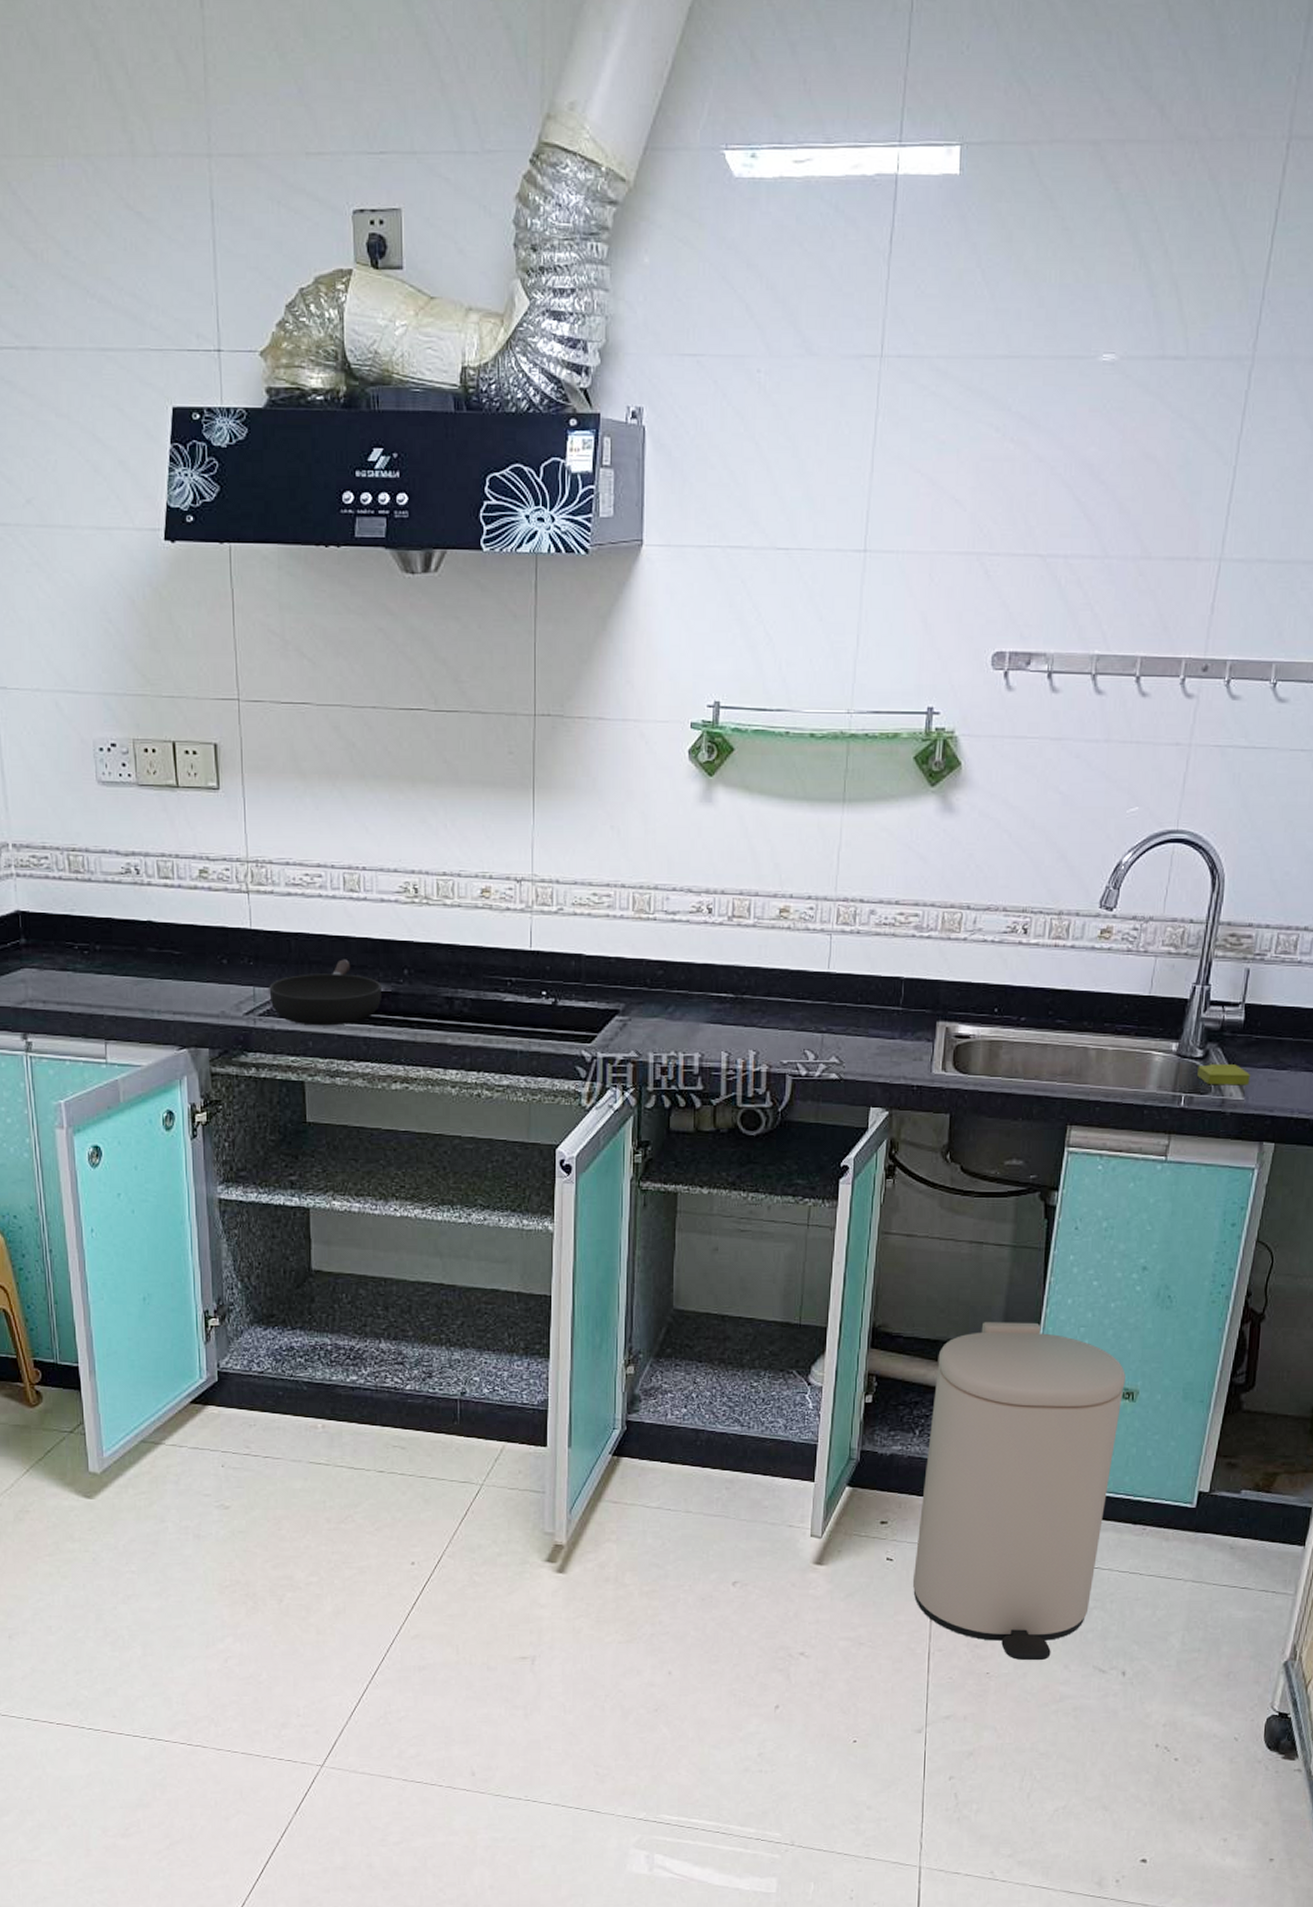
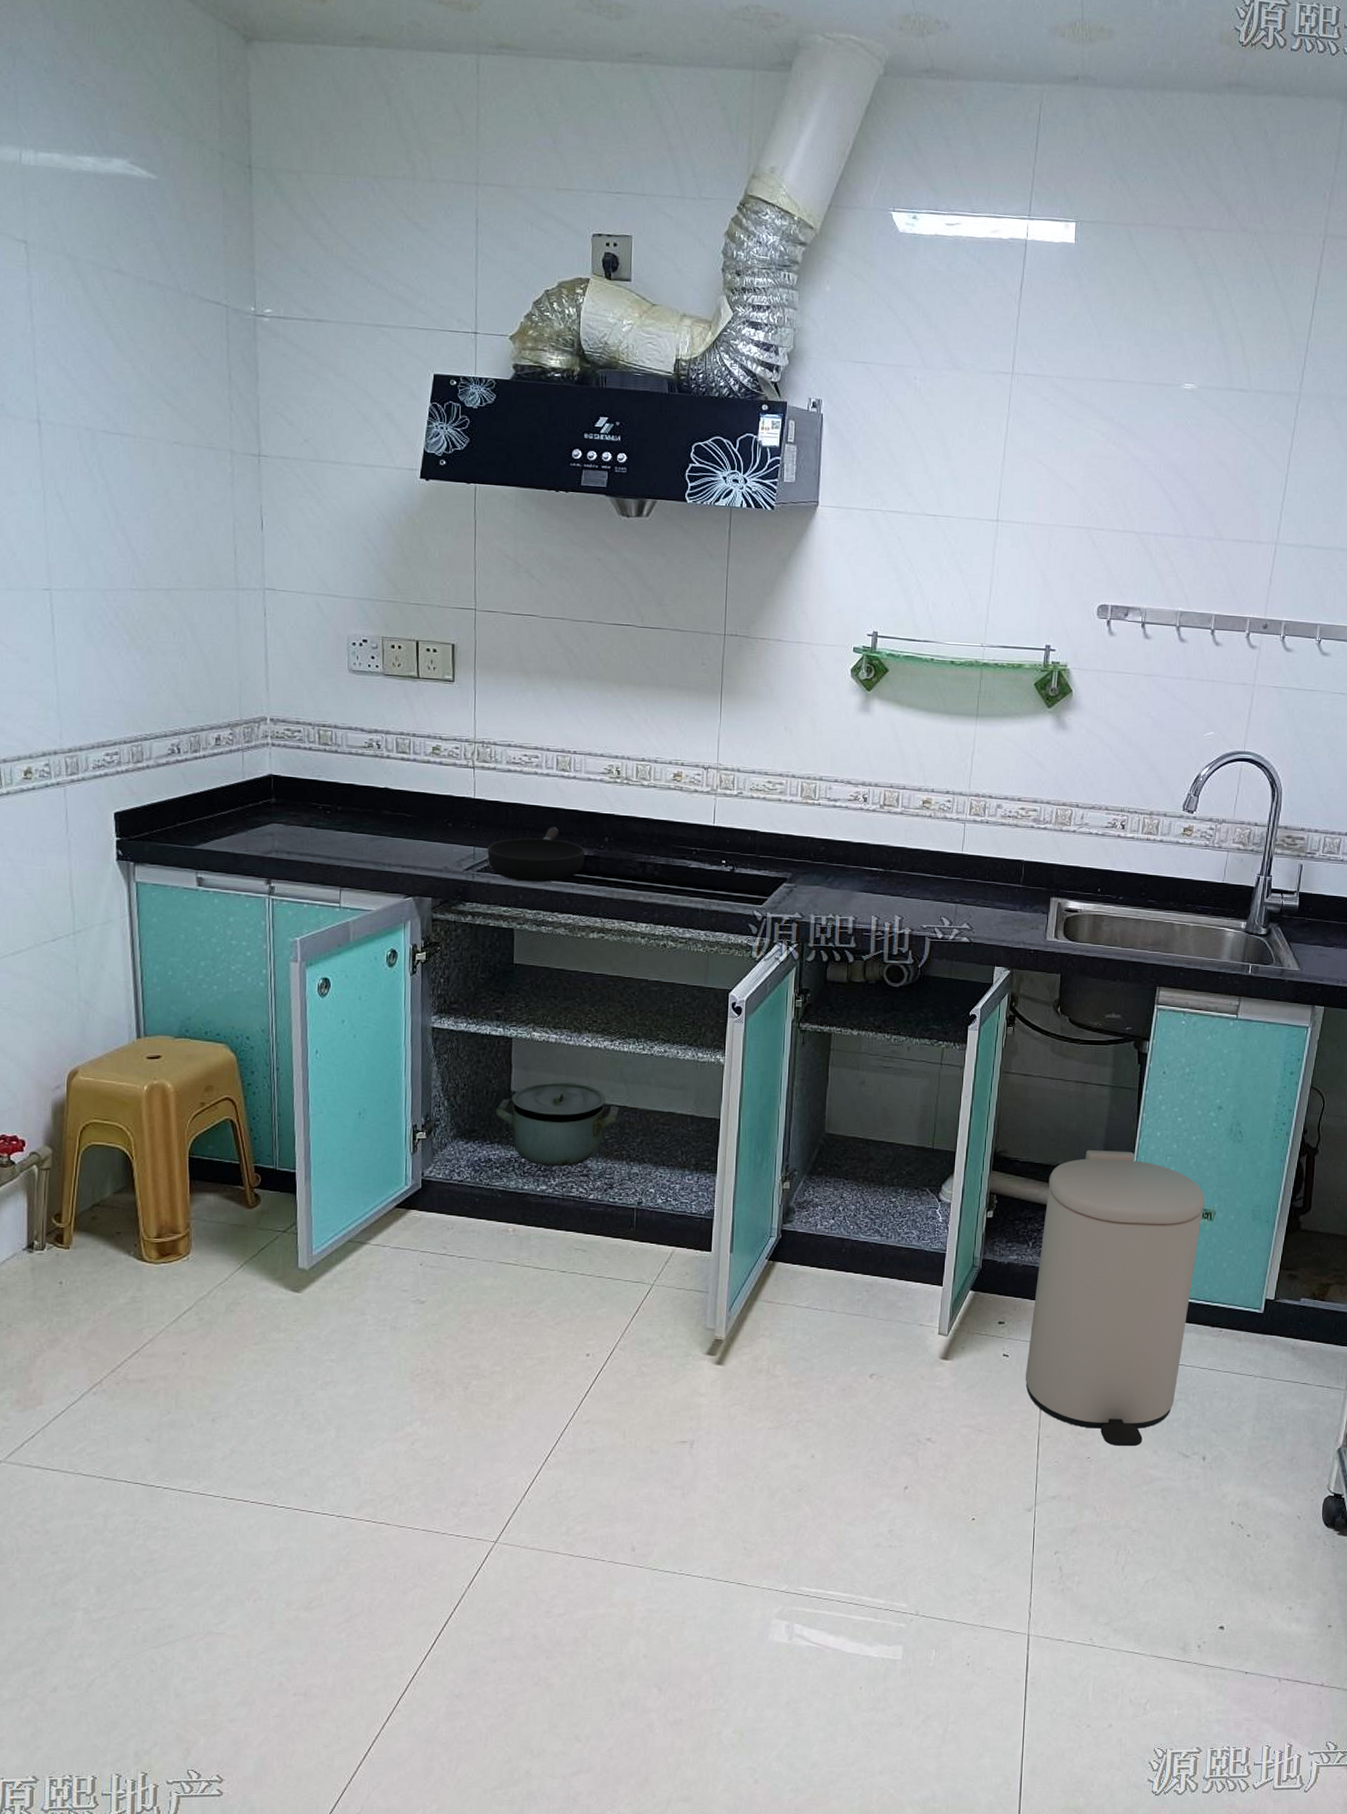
saucepan: none [295,1258,436,1354] -> present [495,1082,620,1167]
sponge: present [1197,1064,1251,1087] -> none [1262,940,1305,959]

